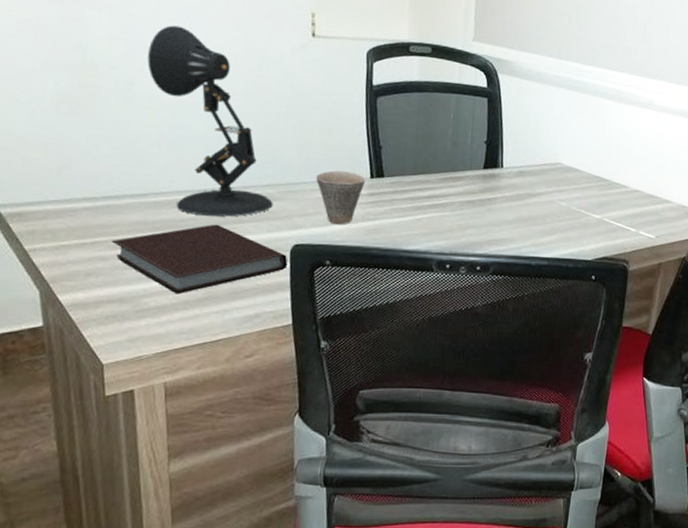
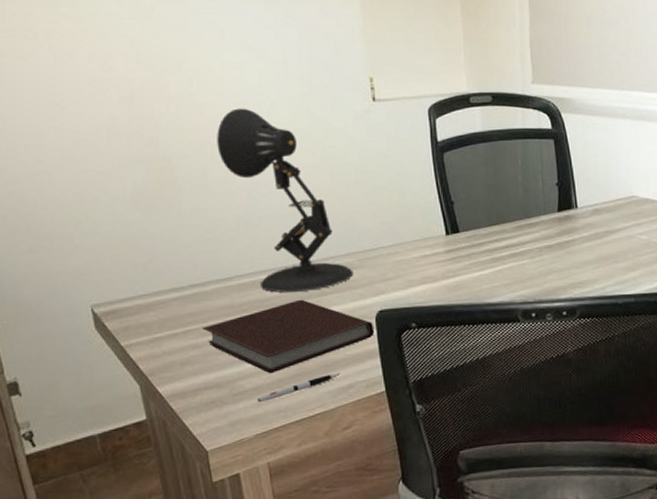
pen: none [160,301,249,322] -> present [257,373,341,403]
cup: present [316,170,366,225] -> none [393,231,442,286]

